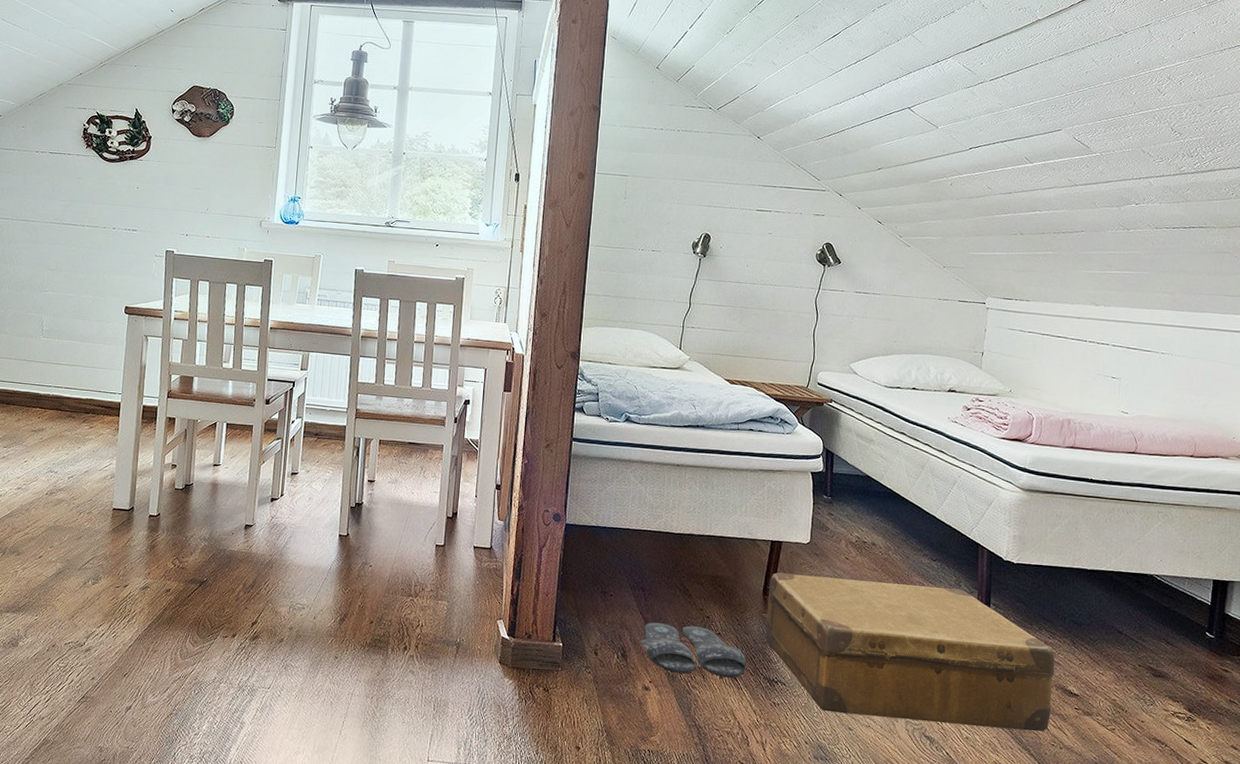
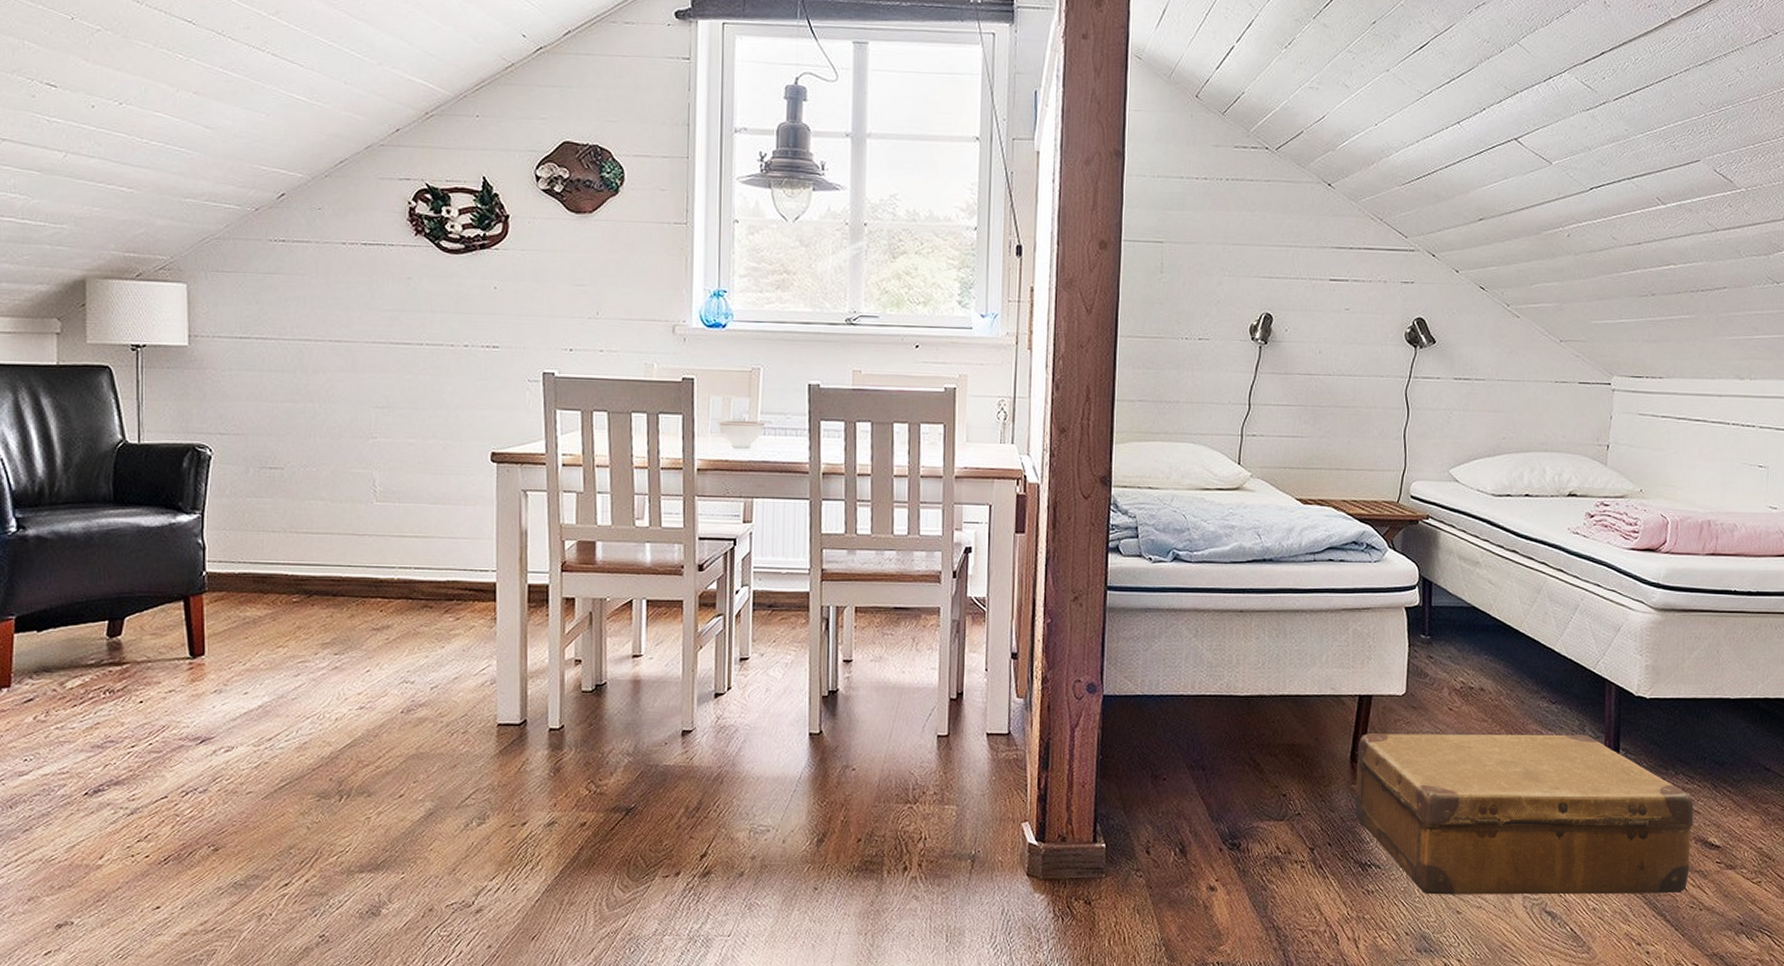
bowl: none [287,292,322,315] -> present [718,420,765,450]
slippers: present [640,622,746,678] -> none [1203,807,1332,866]

